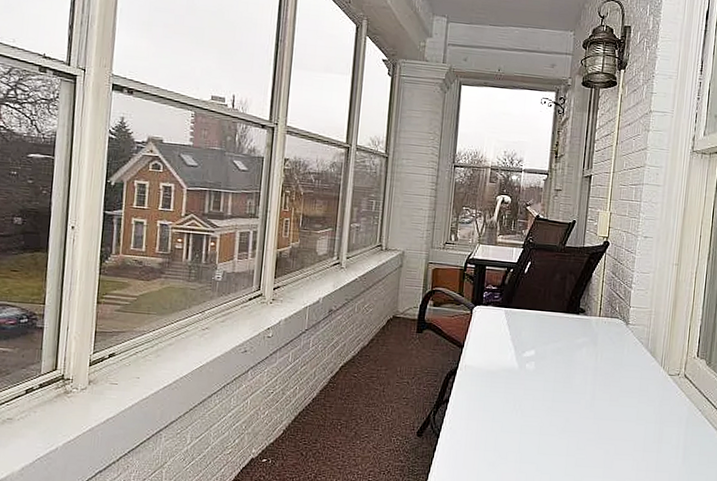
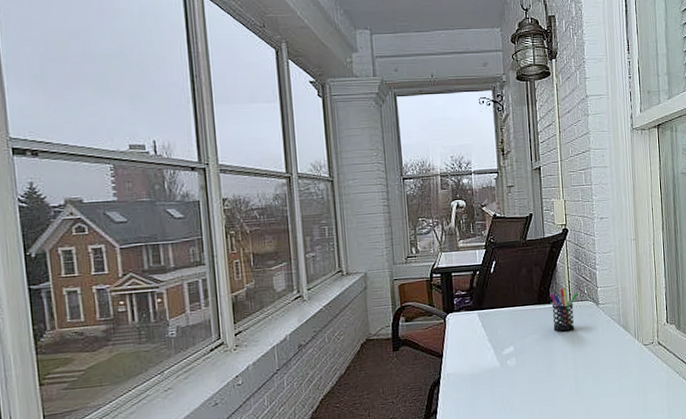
pen holder: none [578,301,609,346] -> present [550,288,578,332]

